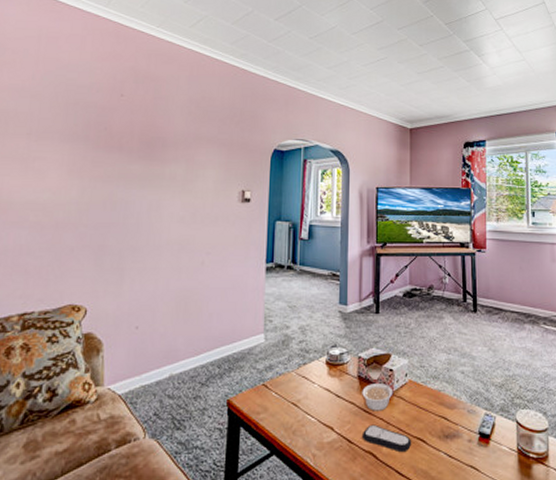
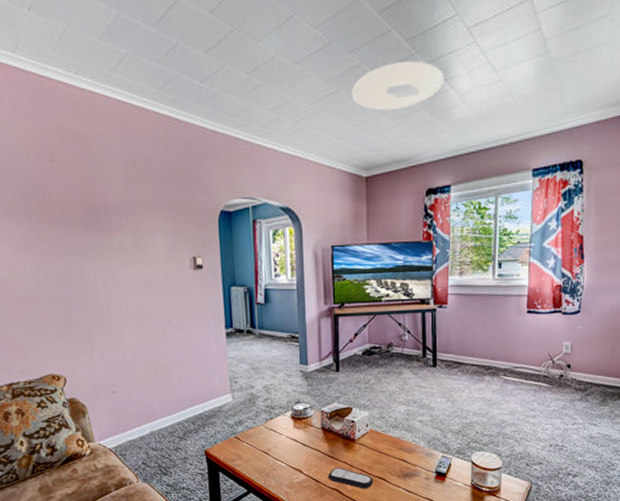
legume: present [362,381,395,411] -> none [326,430,357,456]
ceiling light: none [400,39,478,76] -> present [352,61,444,111]

